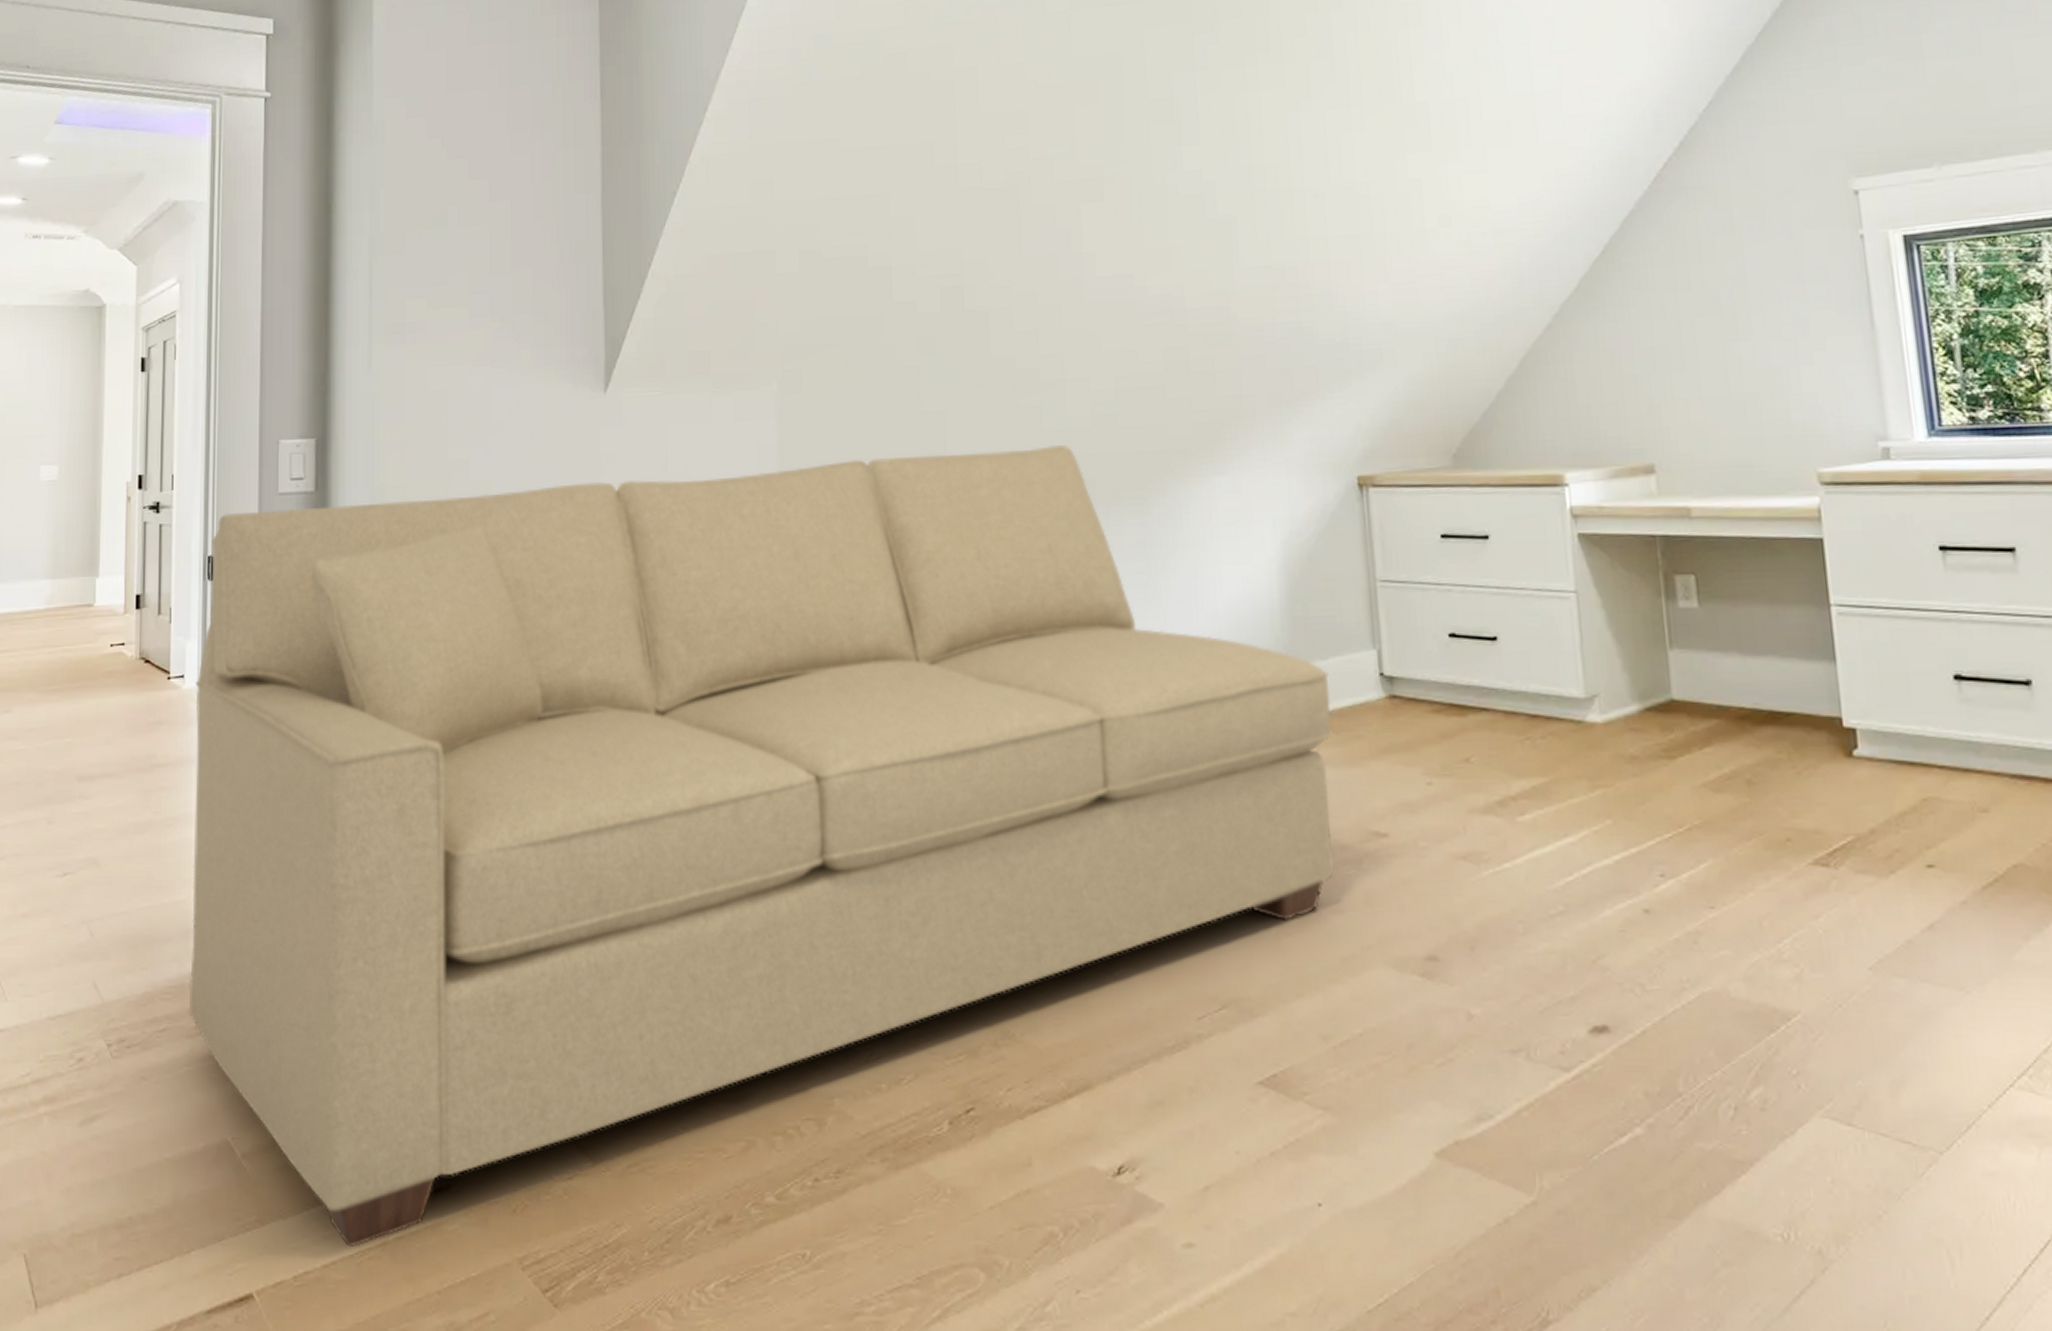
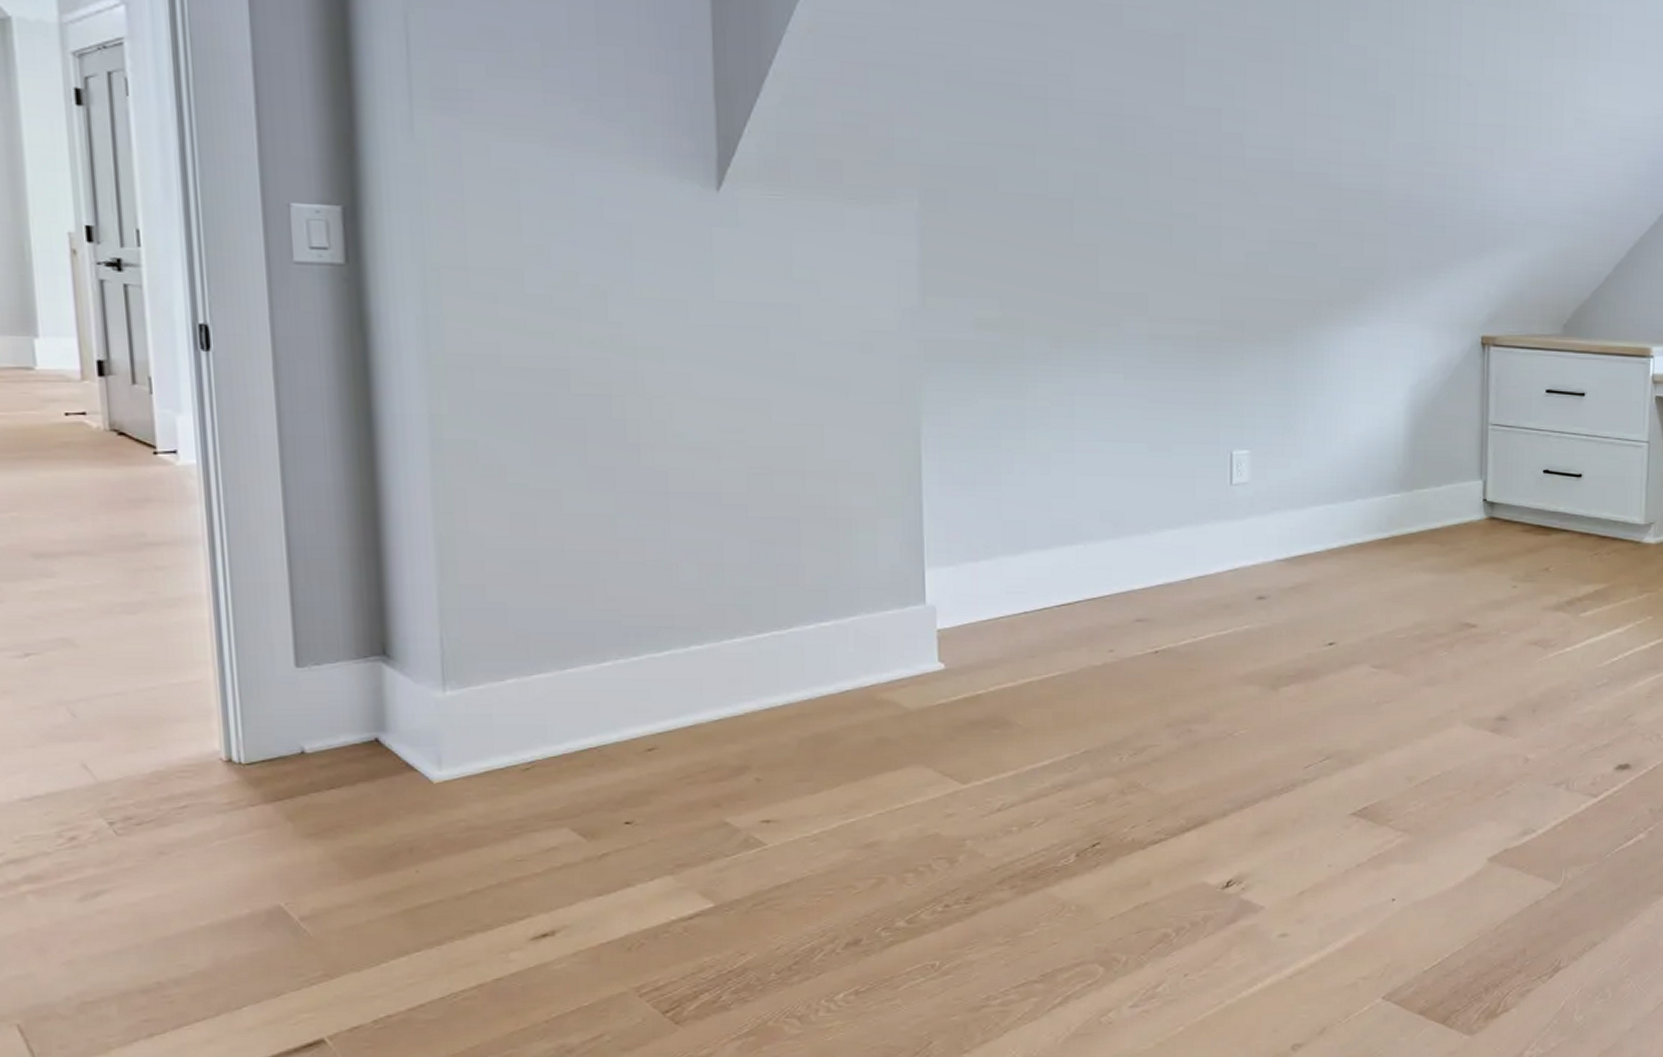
sofa: present [188,444,1335,1248] -> none [193,279,1440,992]

